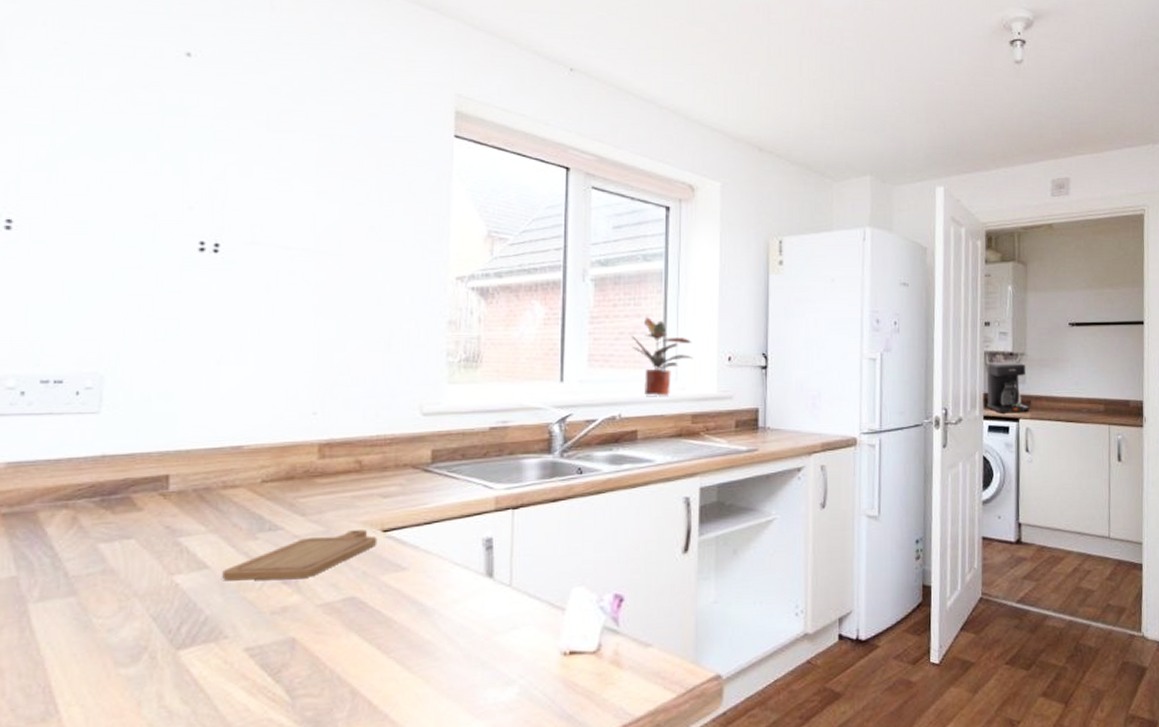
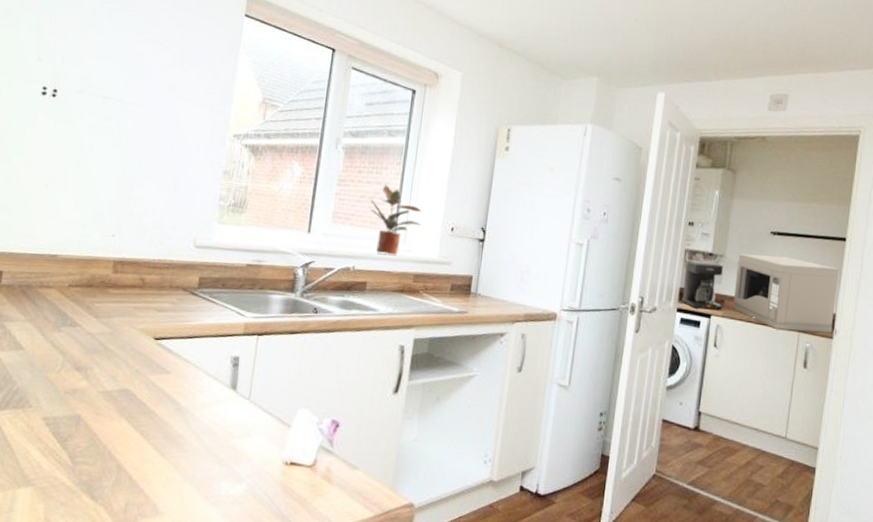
chopping board: present [222,530,378,581] -> none [32,334,150,369]
microwave: none [1039,347,1141,426] -> present [733,253,840,334]

